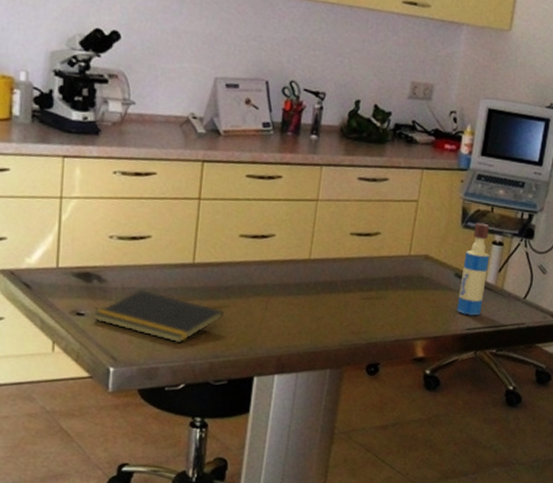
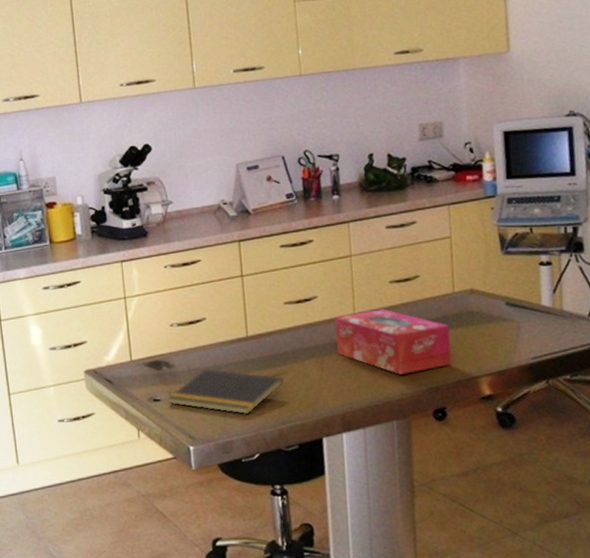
tissue box: none [284,258,399,326] -> present [334,309,452,375]
tequila bottle: present [456,222,490,316] -> none [512,245,544,344]

